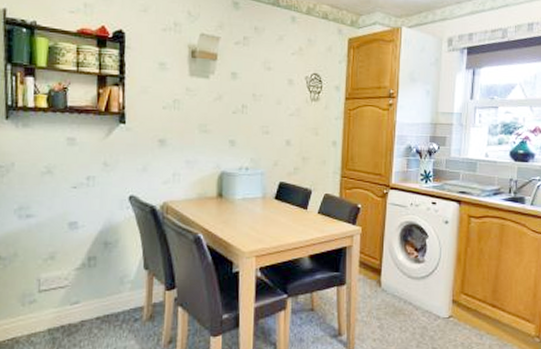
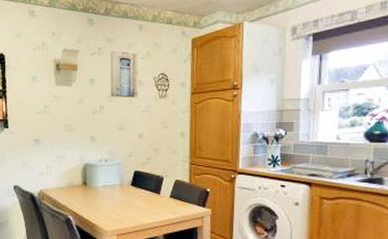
wall art: none [255,42,289,99] -> present [110,50,138,98]

